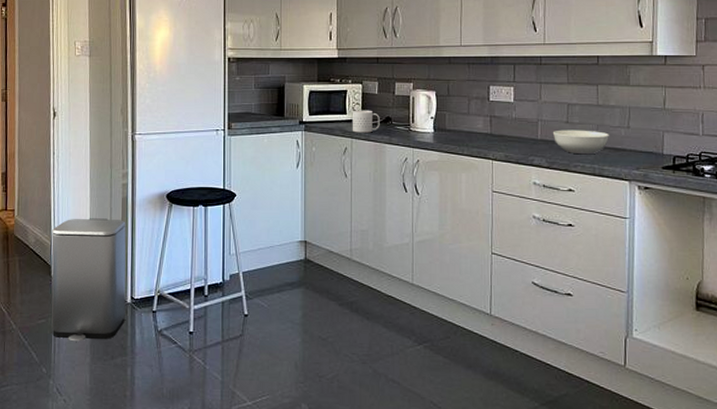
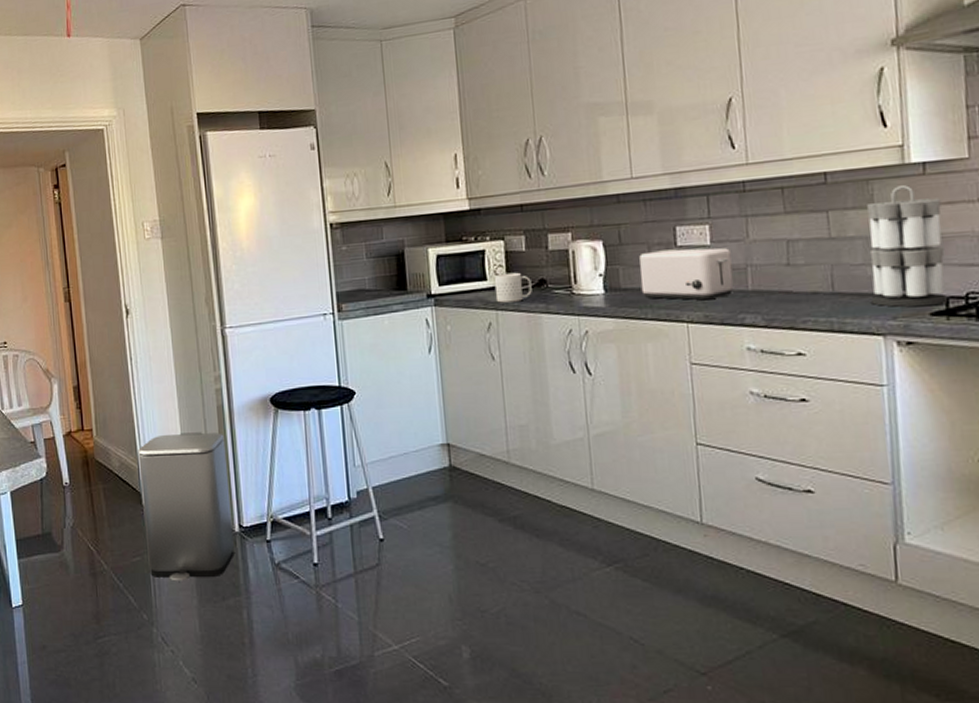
toaster: none [461,103,528,144] -> present [639,248,734,301]
bowl: present [552,129,609,155] -> none [768,273,850,306]
spice rack: none [623,71,676,162] -> present [867,185,949,307]

